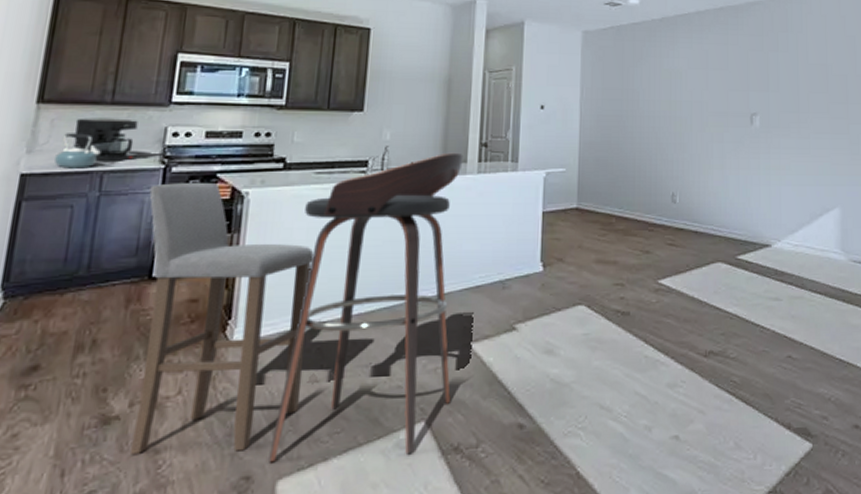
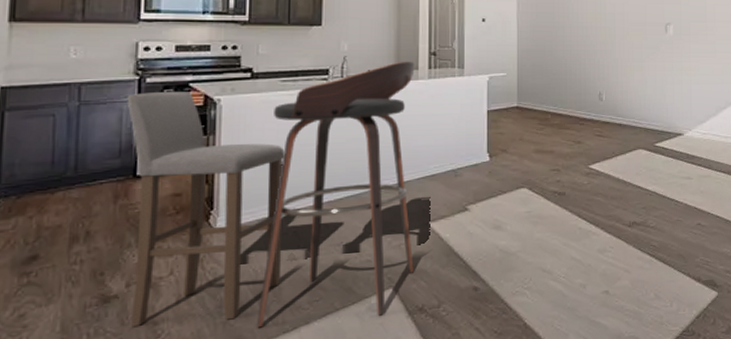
kettle: present [53,133,101,169] -> none [31,49,76,81]
coffee maker: present [73,116,139,163] -> none [49,33,113,75]

